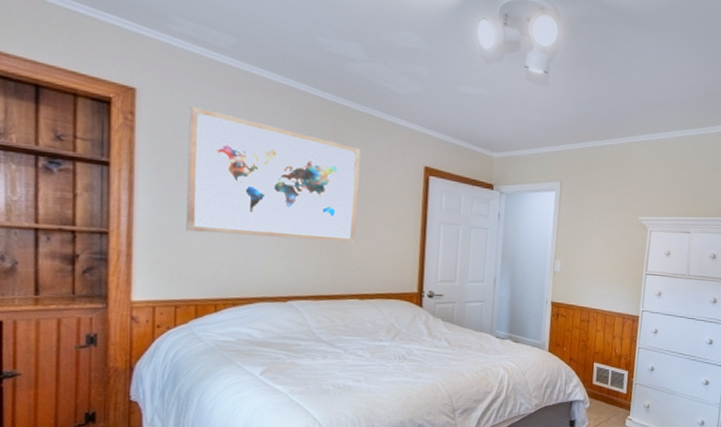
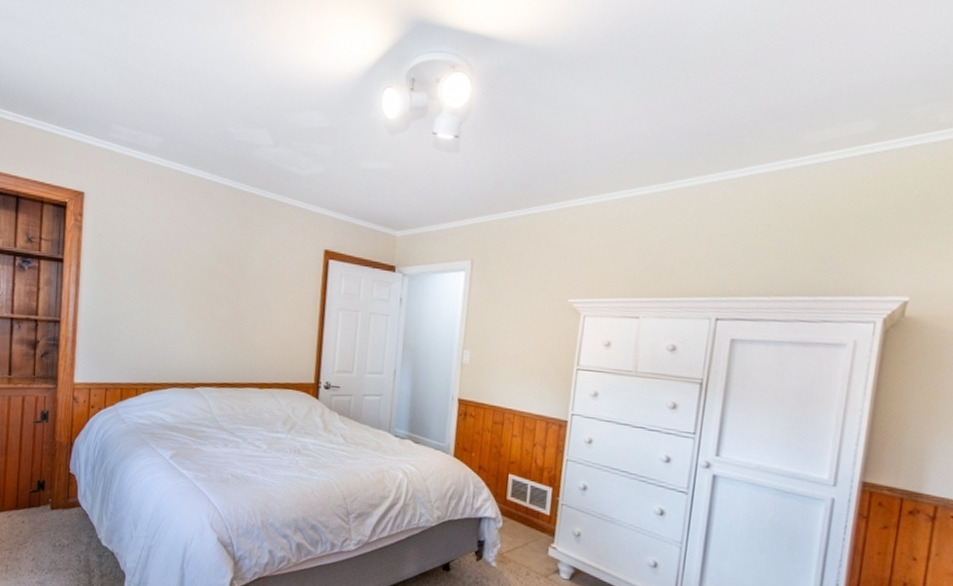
wall art: present [186,106,361,243] -> none [116,205,264,331]

